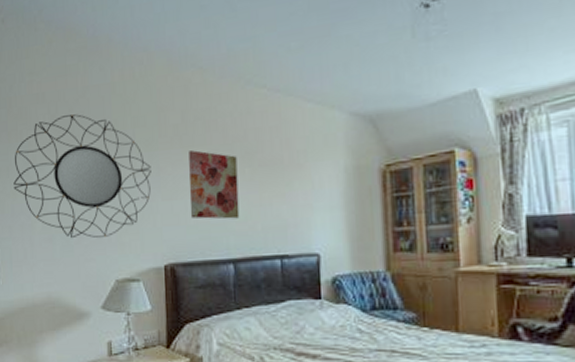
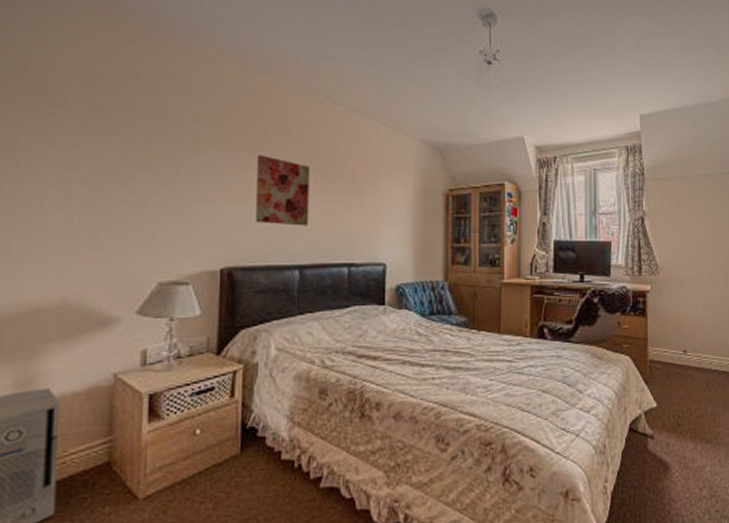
home mirror: present [13,114,151,239] -> none [20,98,212,237]

